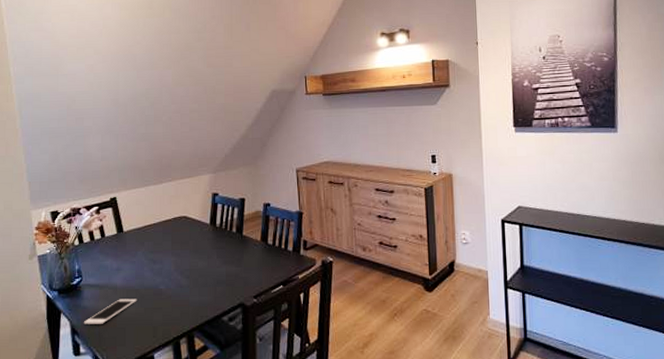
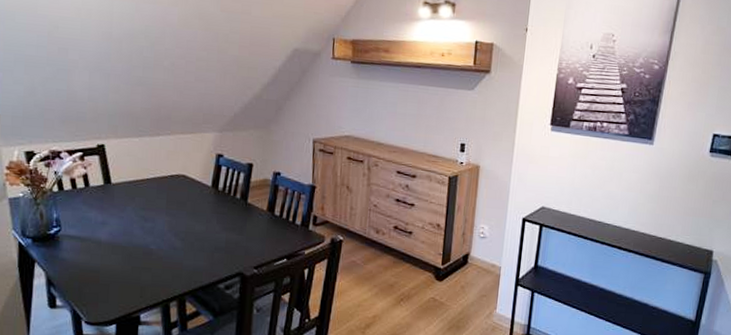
cell phone: present [83,298,137,324] -> none [61,254,124,279]

